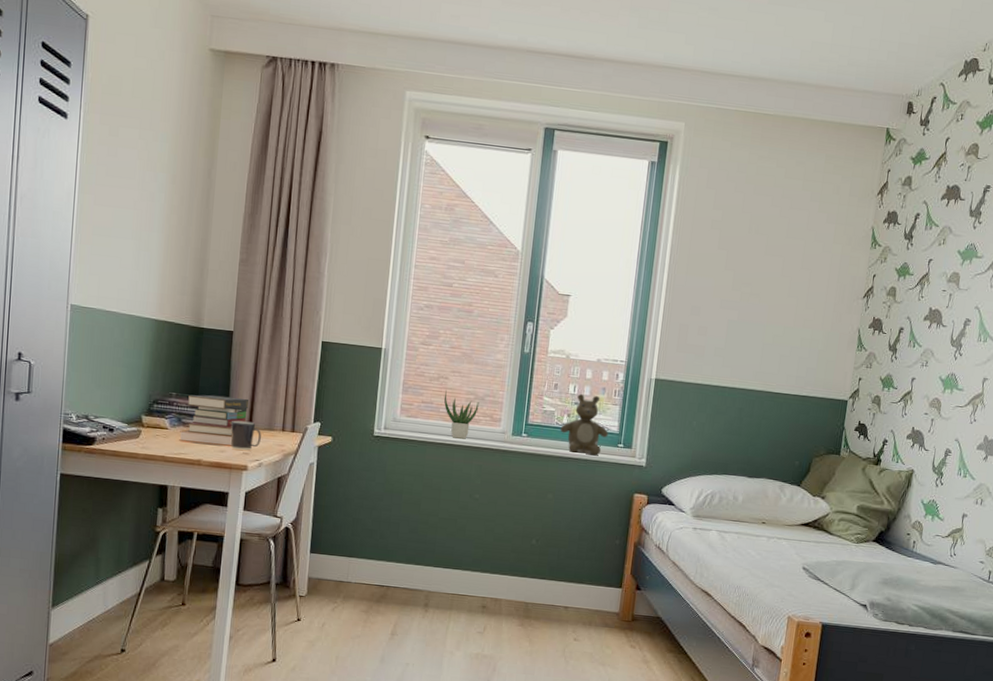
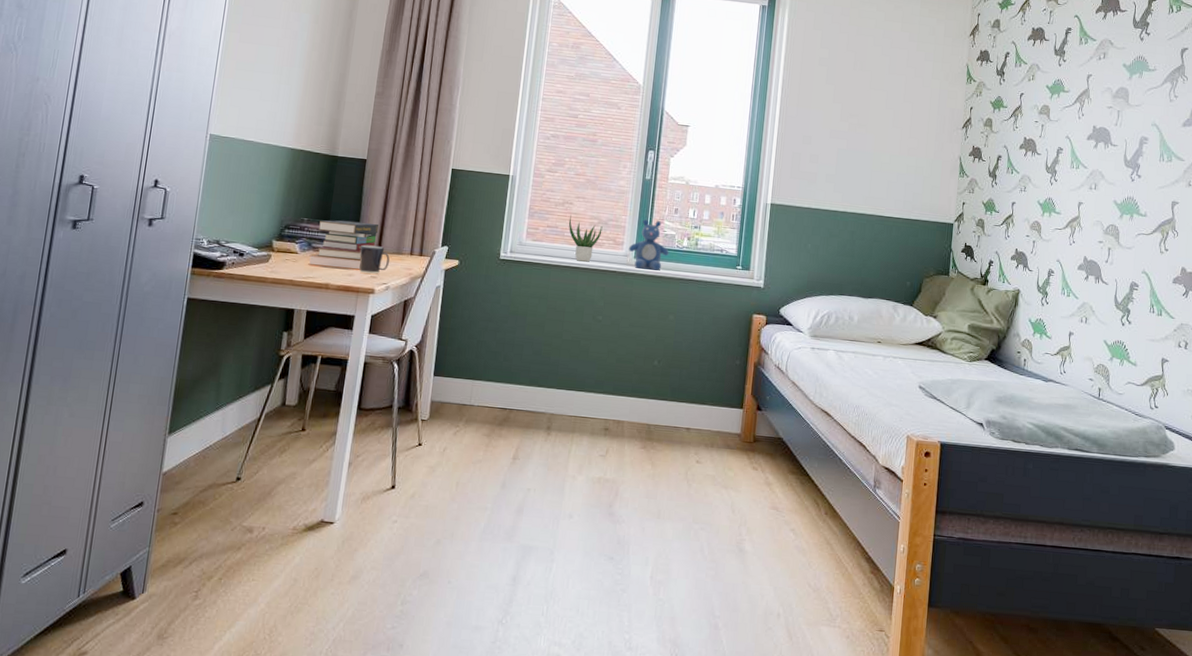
stuffed animal: none [505,395,548,448] -> present [628,219,669,271]
teddy bear: present [560,393,608,456] -> none [680,217,727,278]

